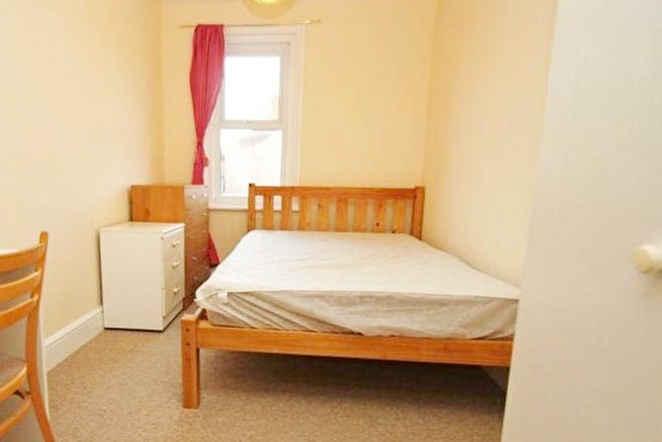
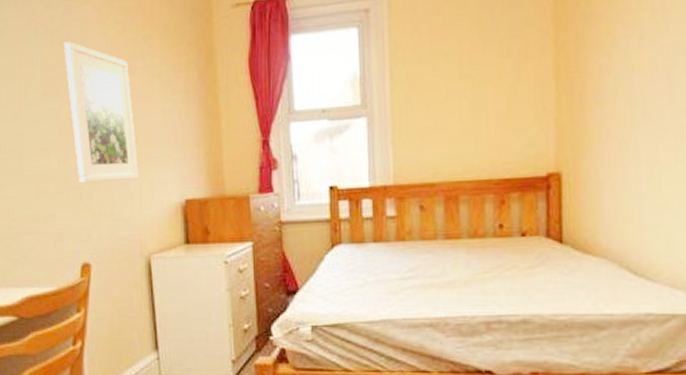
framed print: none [30,42,93,165] -> present [63,42,139,184]

